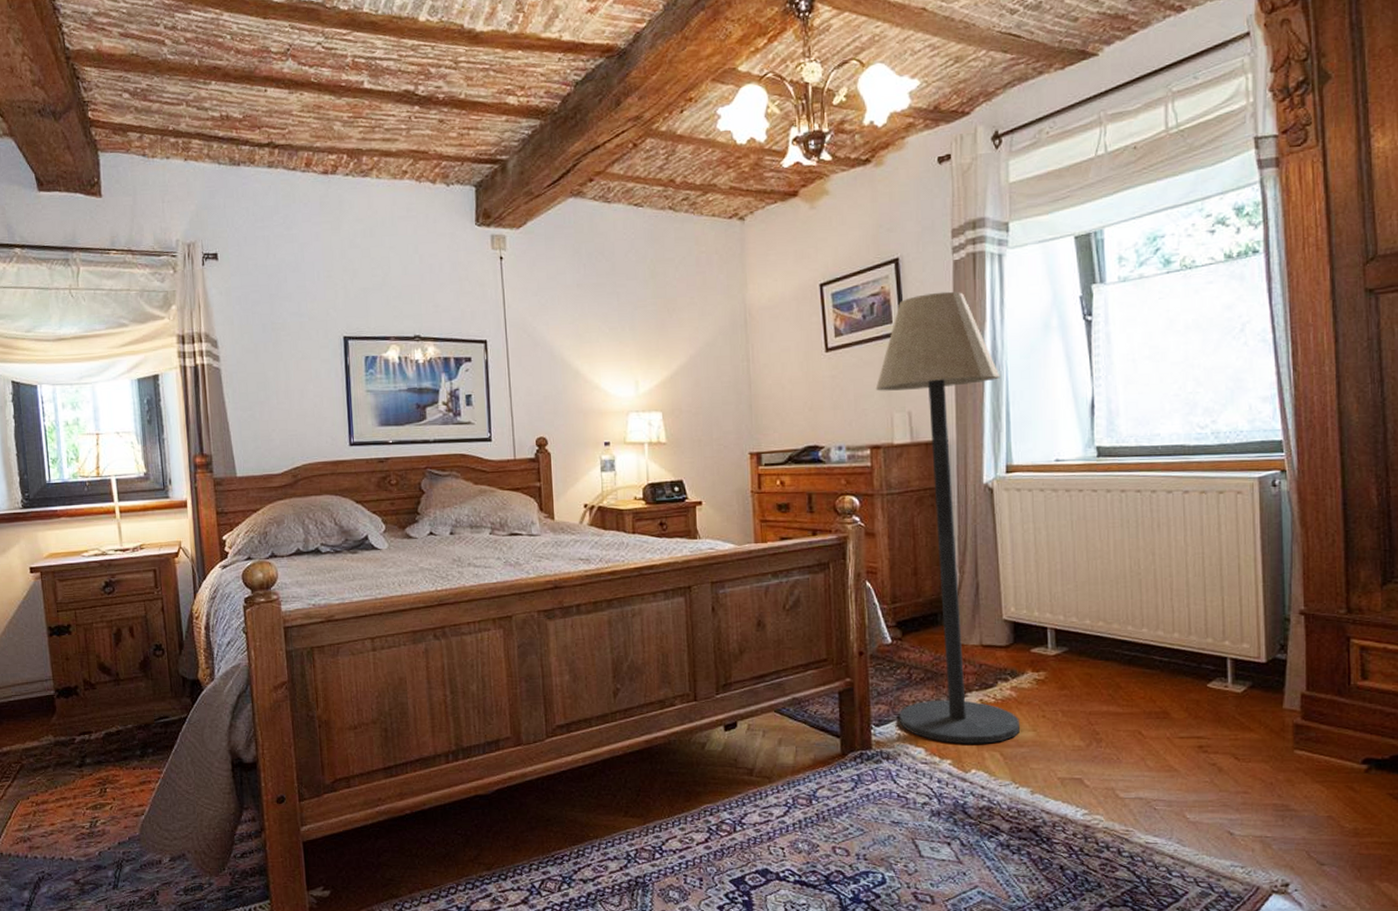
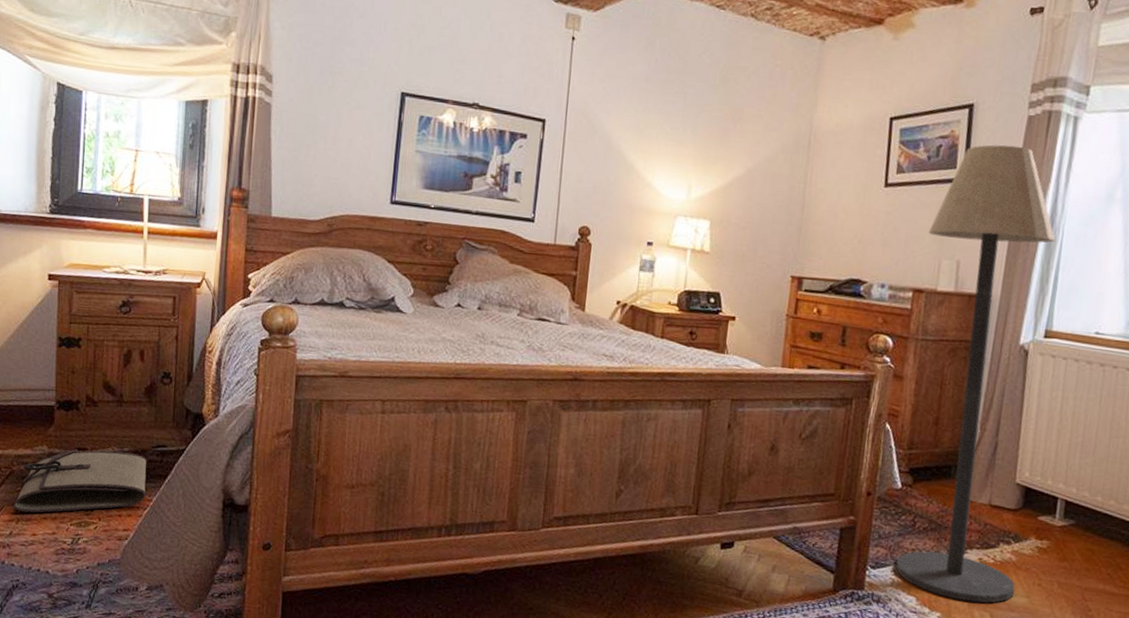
tool roll: none [27,729,156,804] -> present [12,448,147,513]

